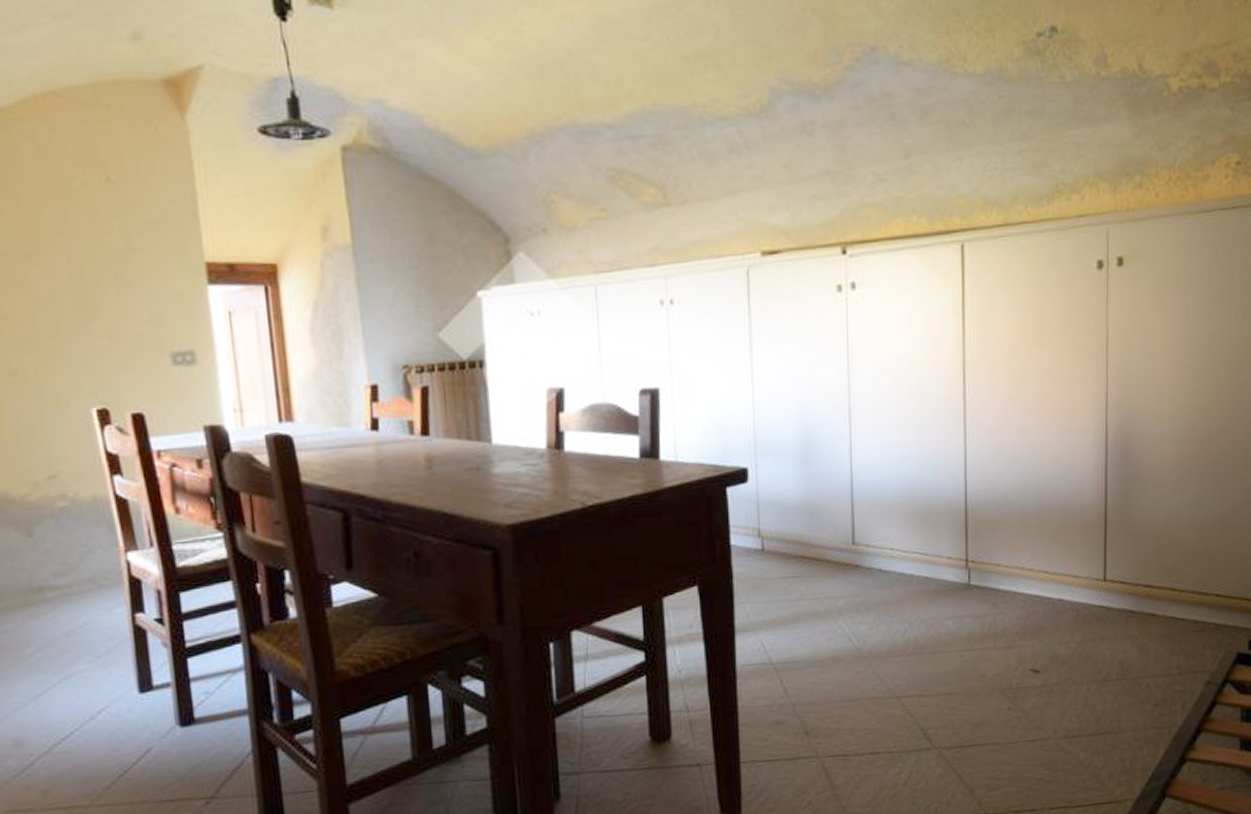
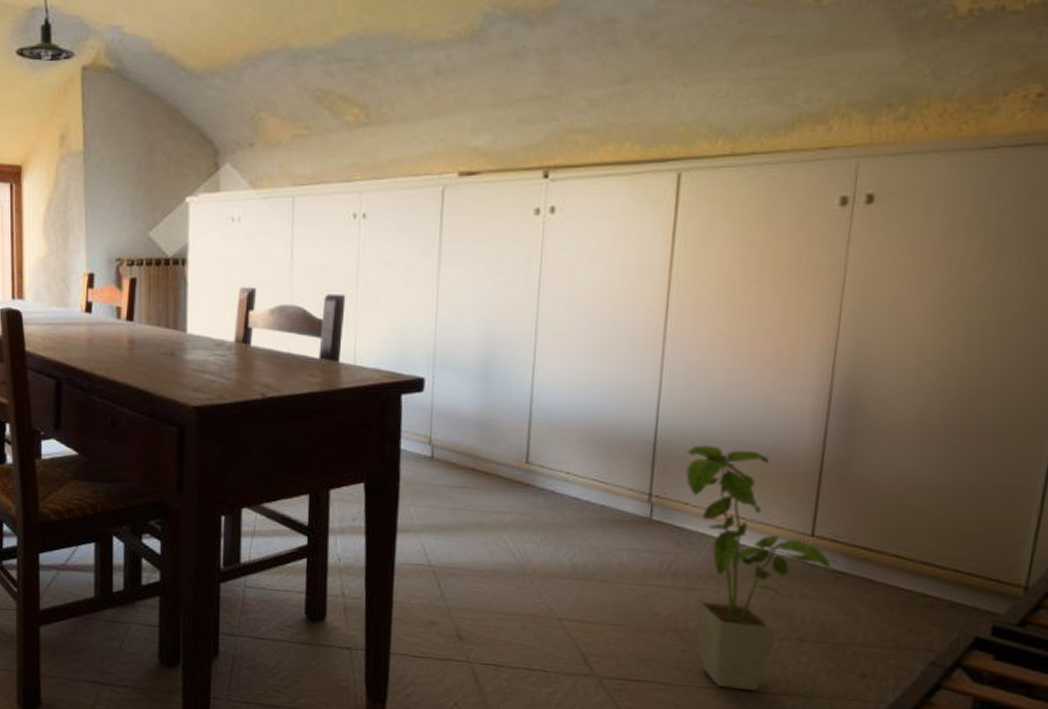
house plant: none [994,506,1127,738] -> present [686,445,838,691]

